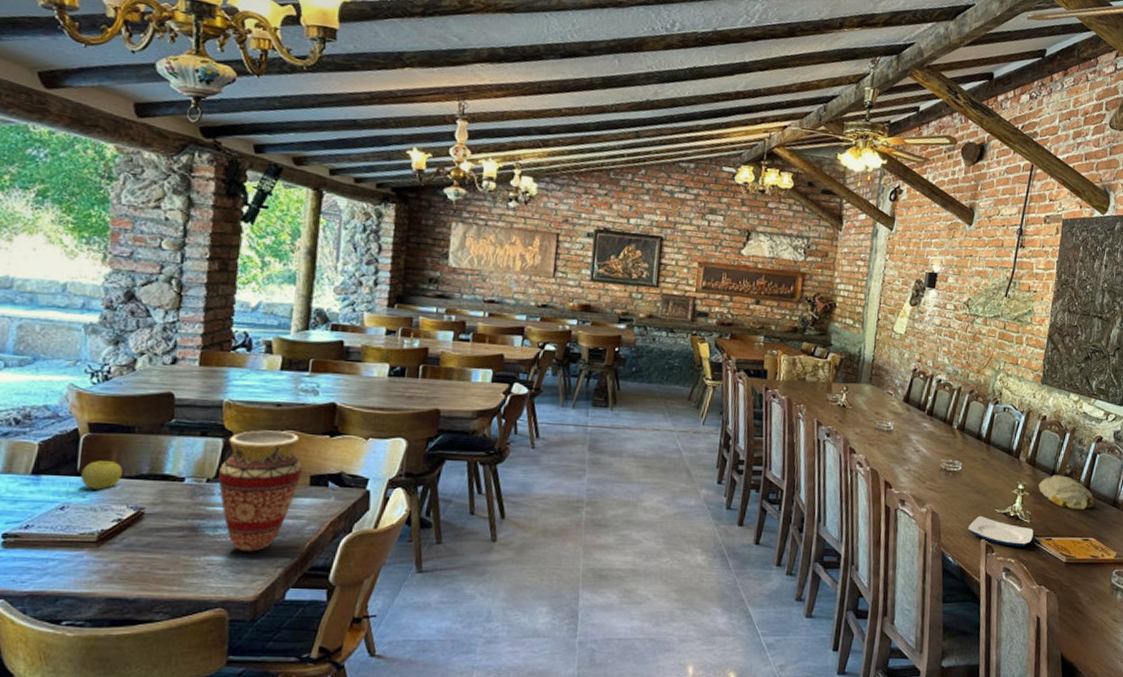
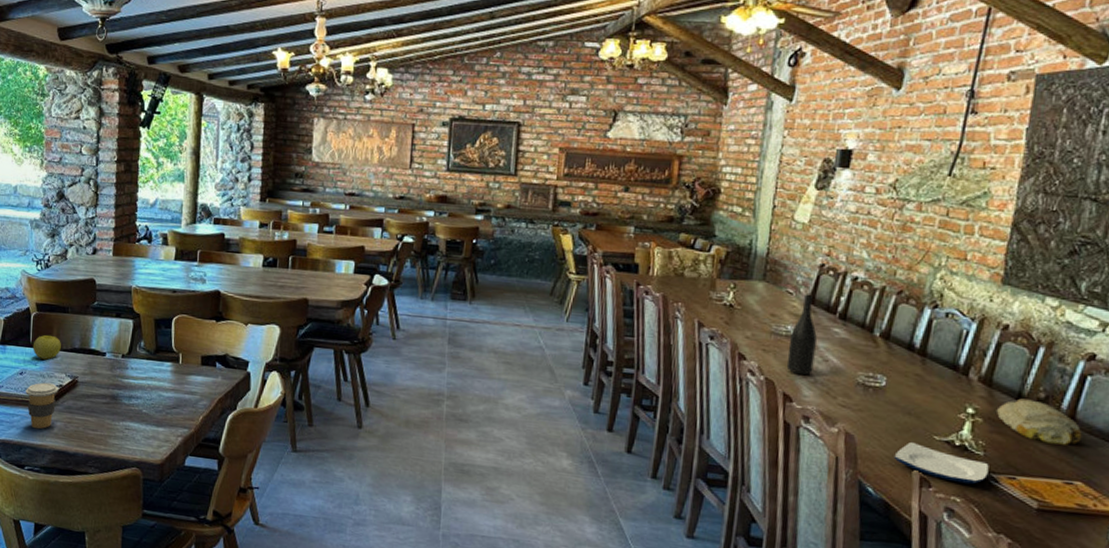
coffee cup: none [67,517,117,575] -> present [26,382,59,429]
vase: present [218,430,302,552] -> none [130,313,195,421]
wine bottle: none [887,394,911,465] -> present [786,294,817,375]

